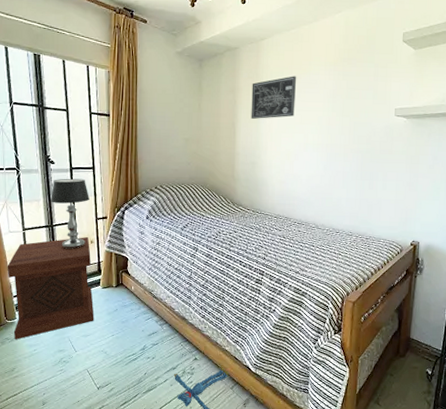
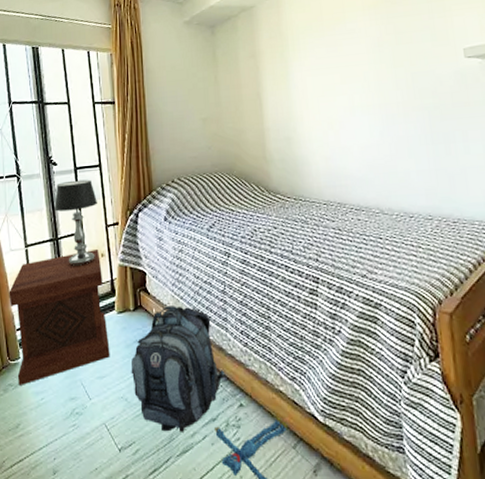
backpack: none [111,285,186,377] -> present [131,306,226,432]
wall art: present [251,76,297,119] -> none [275,27,333,85]

